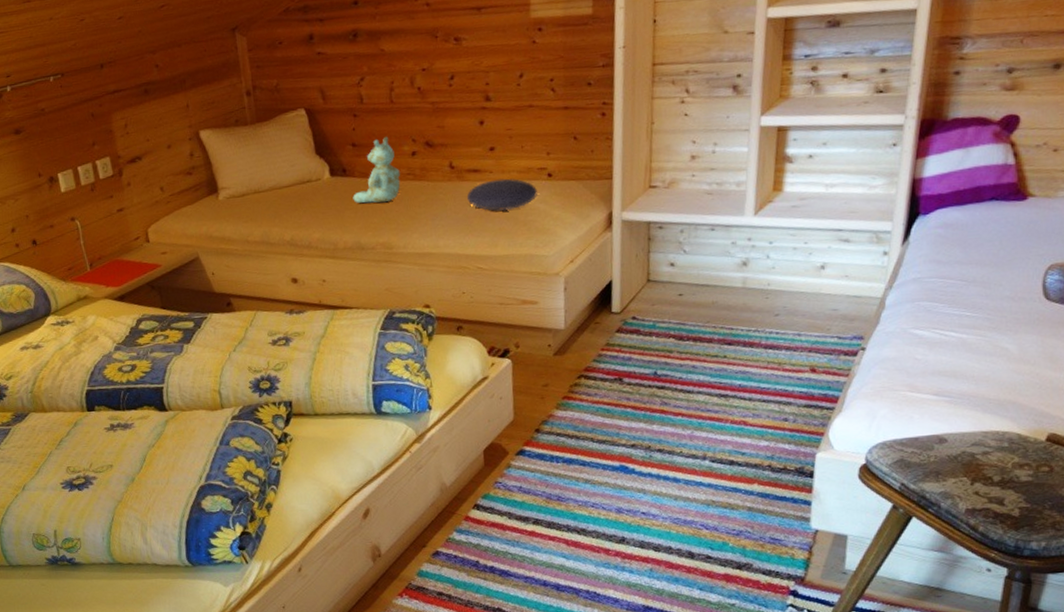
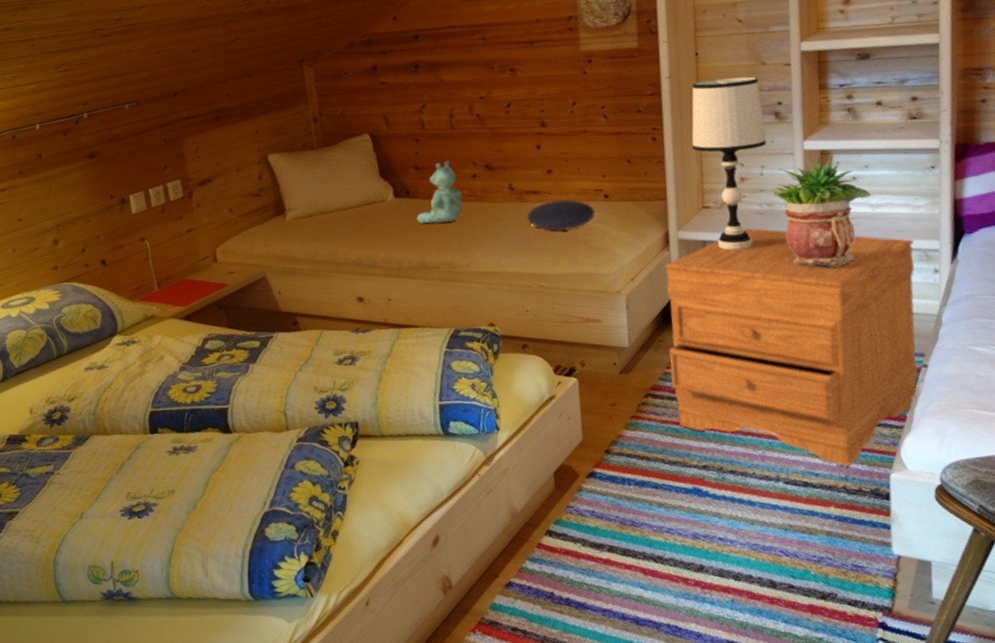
nightstand: none [605,208,866,446] -> present [664,228,918,466]
table lamp: none [643,46,722,232] -> present [691,76,767,251]
potted plant: none [723,130,827,249] -> present [772,154,872,267]

